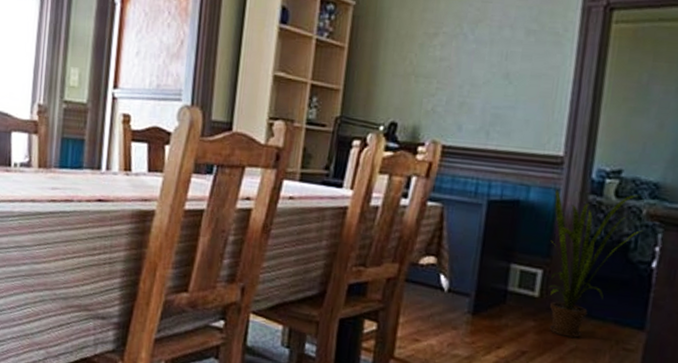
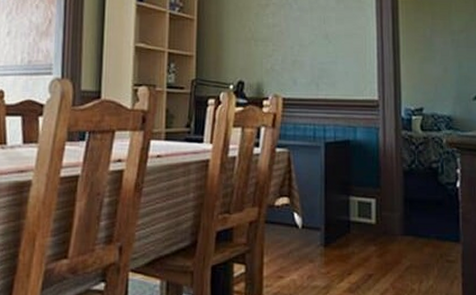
house plant: present [549,188,643,338] -> none [376,127,446,256]

